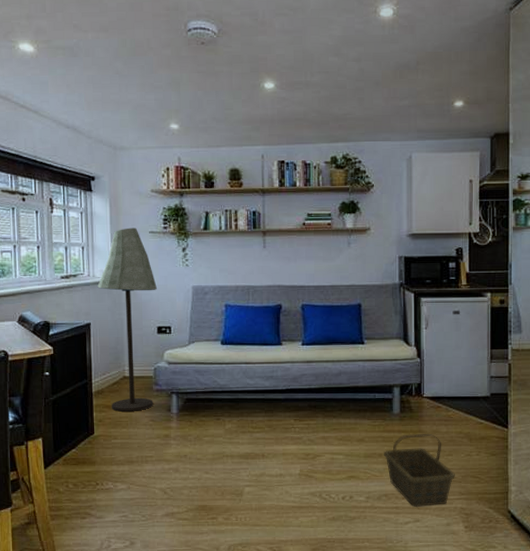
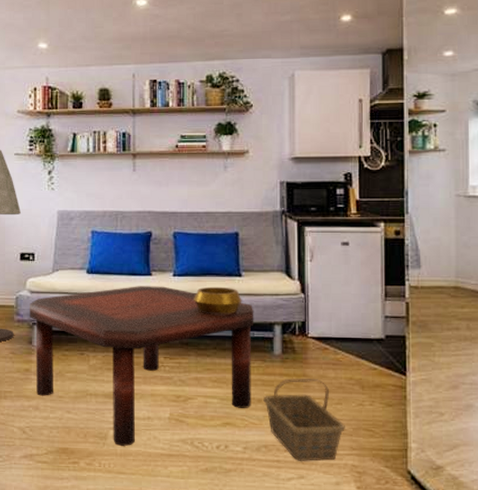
coffee table: none [168,354,376,501] -> present [30,286,254,446]
decorative bowl: none [321,354,365,379] -> present [194,286,242,315]

